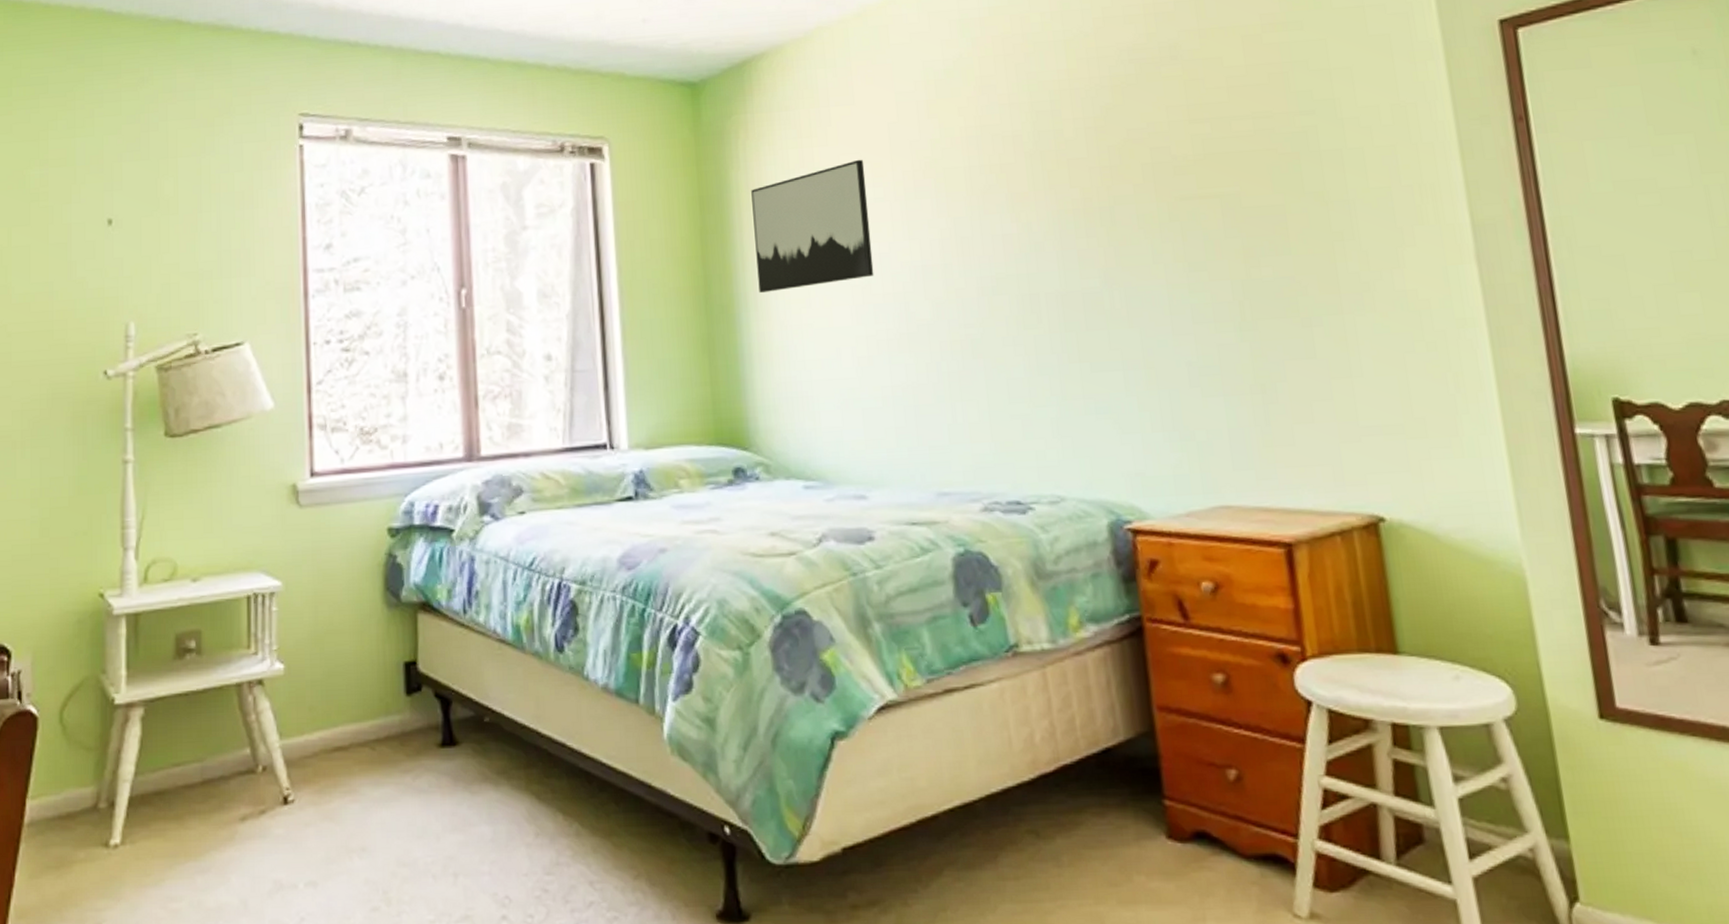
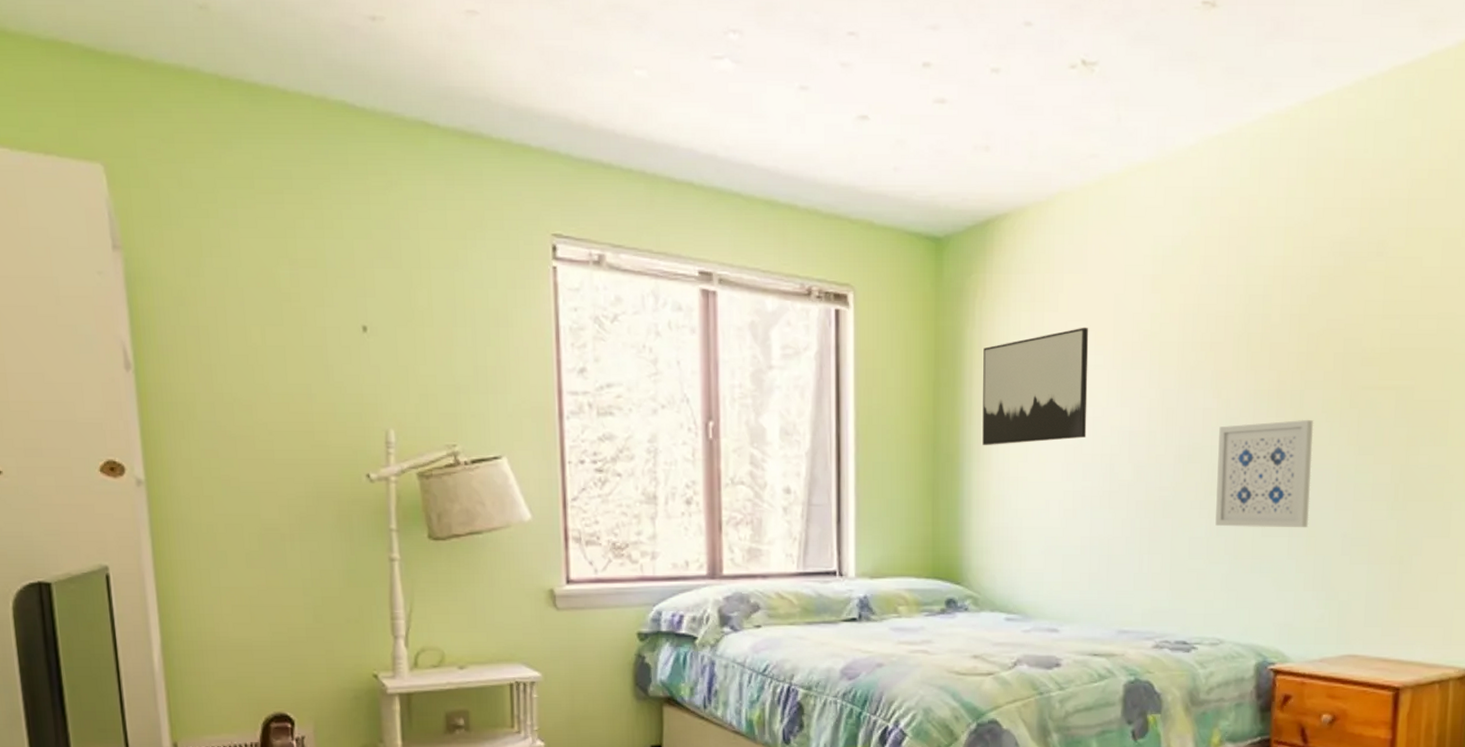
wall art: none [1023,237,1145,364] -> present [1215,419,1314,528]

